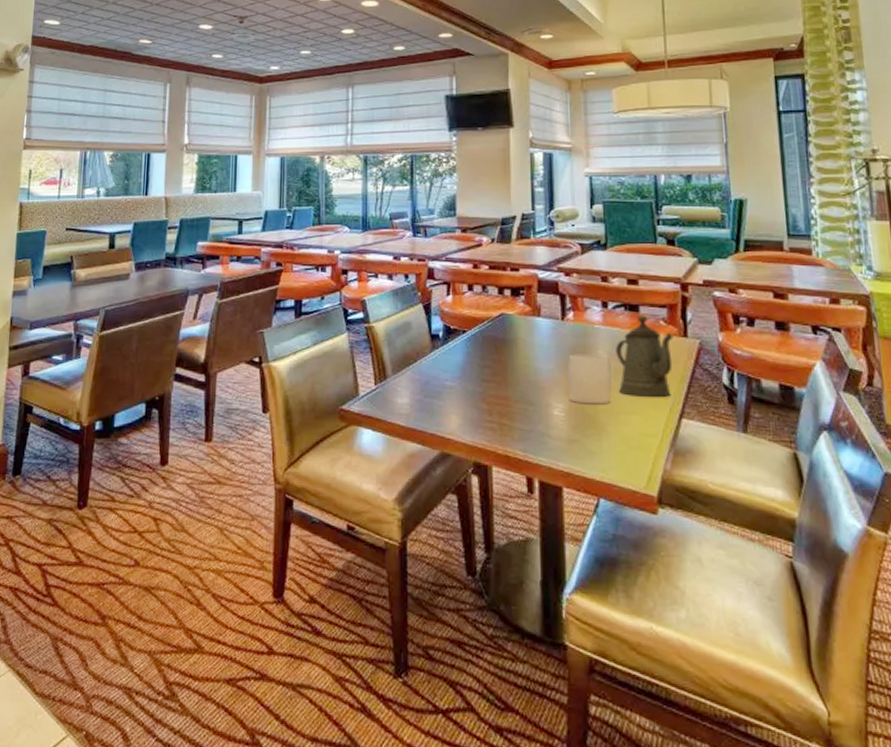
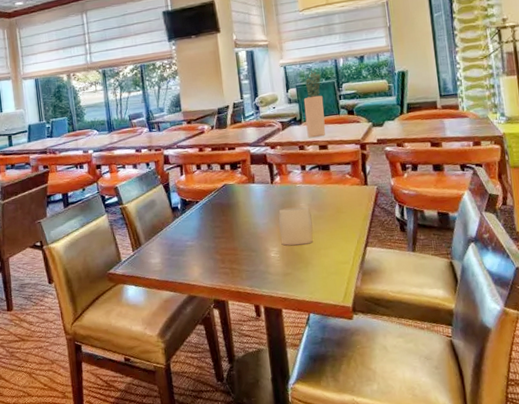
vase: none [611,184,638,268] -> present [303,69,326,138]
coffee pot: present [616,314,674,398] -> none [314,172,358,236]

